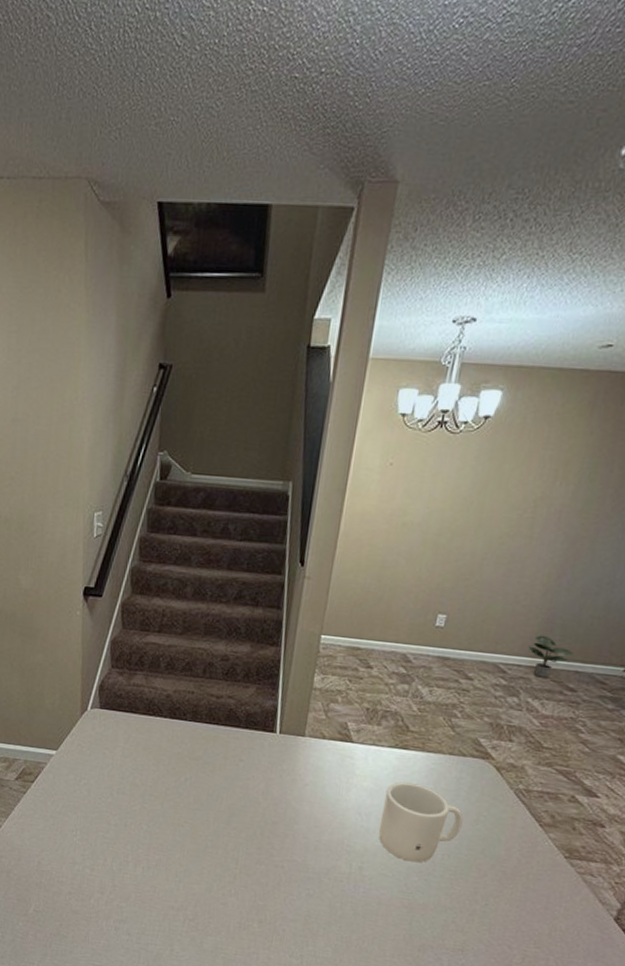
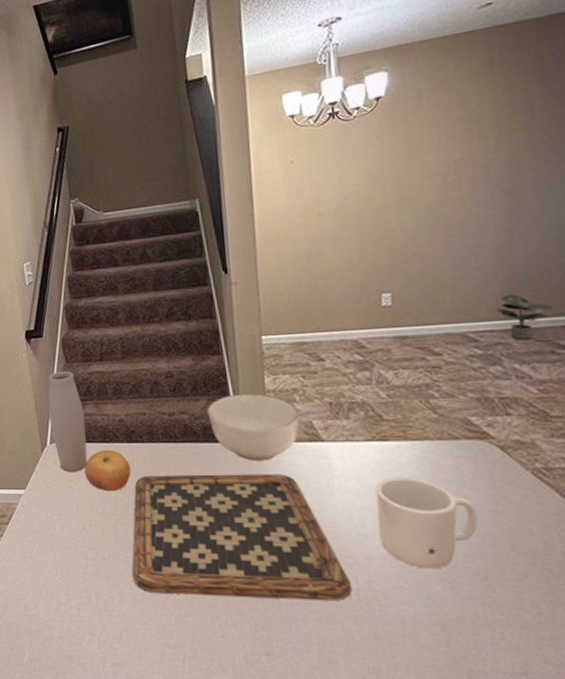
vase: none [94,635,133,740] -> present [48,370,88,472]
fruit: none [121,721,169,764] -> present [84,449,131,492]
tray: none [150,752,346,882] -> present [132,474,353,602]
bowl: none [253,686,338,753] -> present [207,393,300,461]

